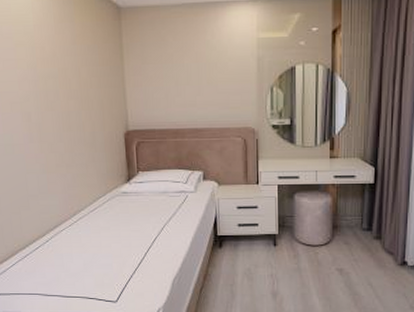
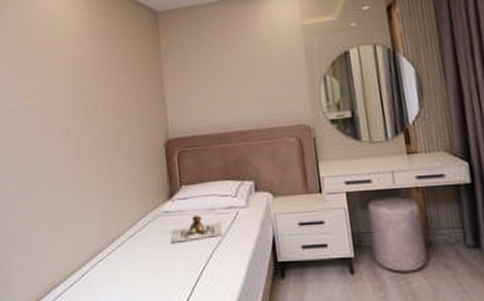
teddy bear: none [128,196,173,218] -> present [171,214,222,243]

